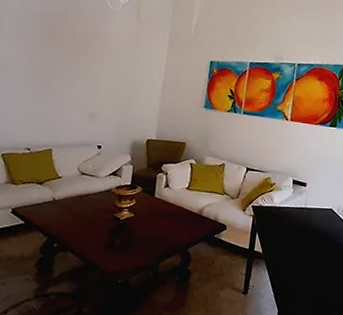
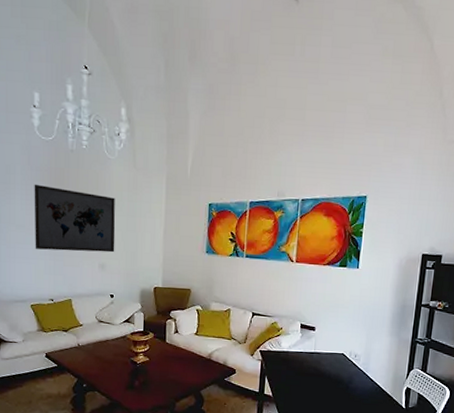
wall art: none [16,27,114,102] -> present [34,184,116,253]

